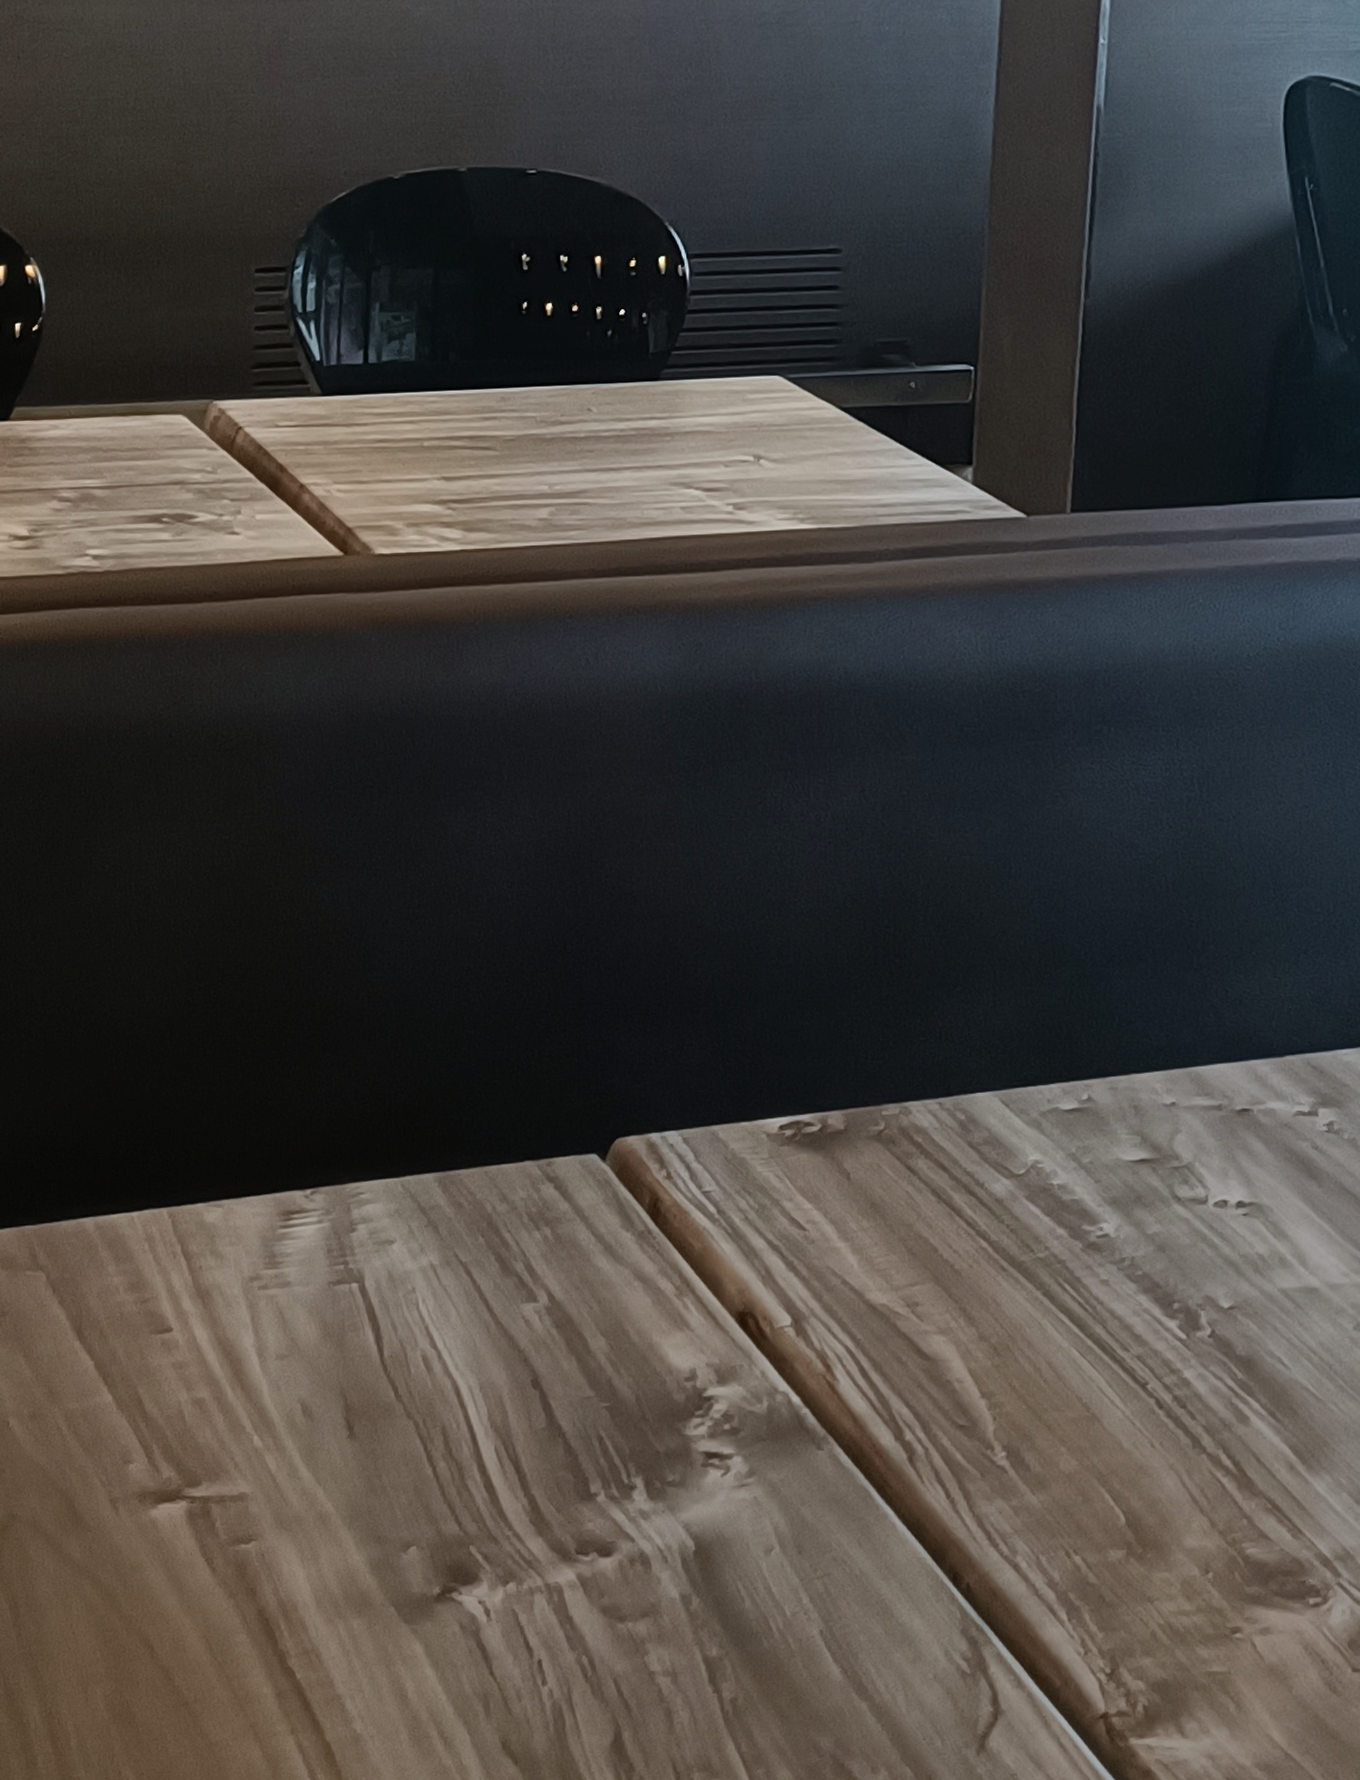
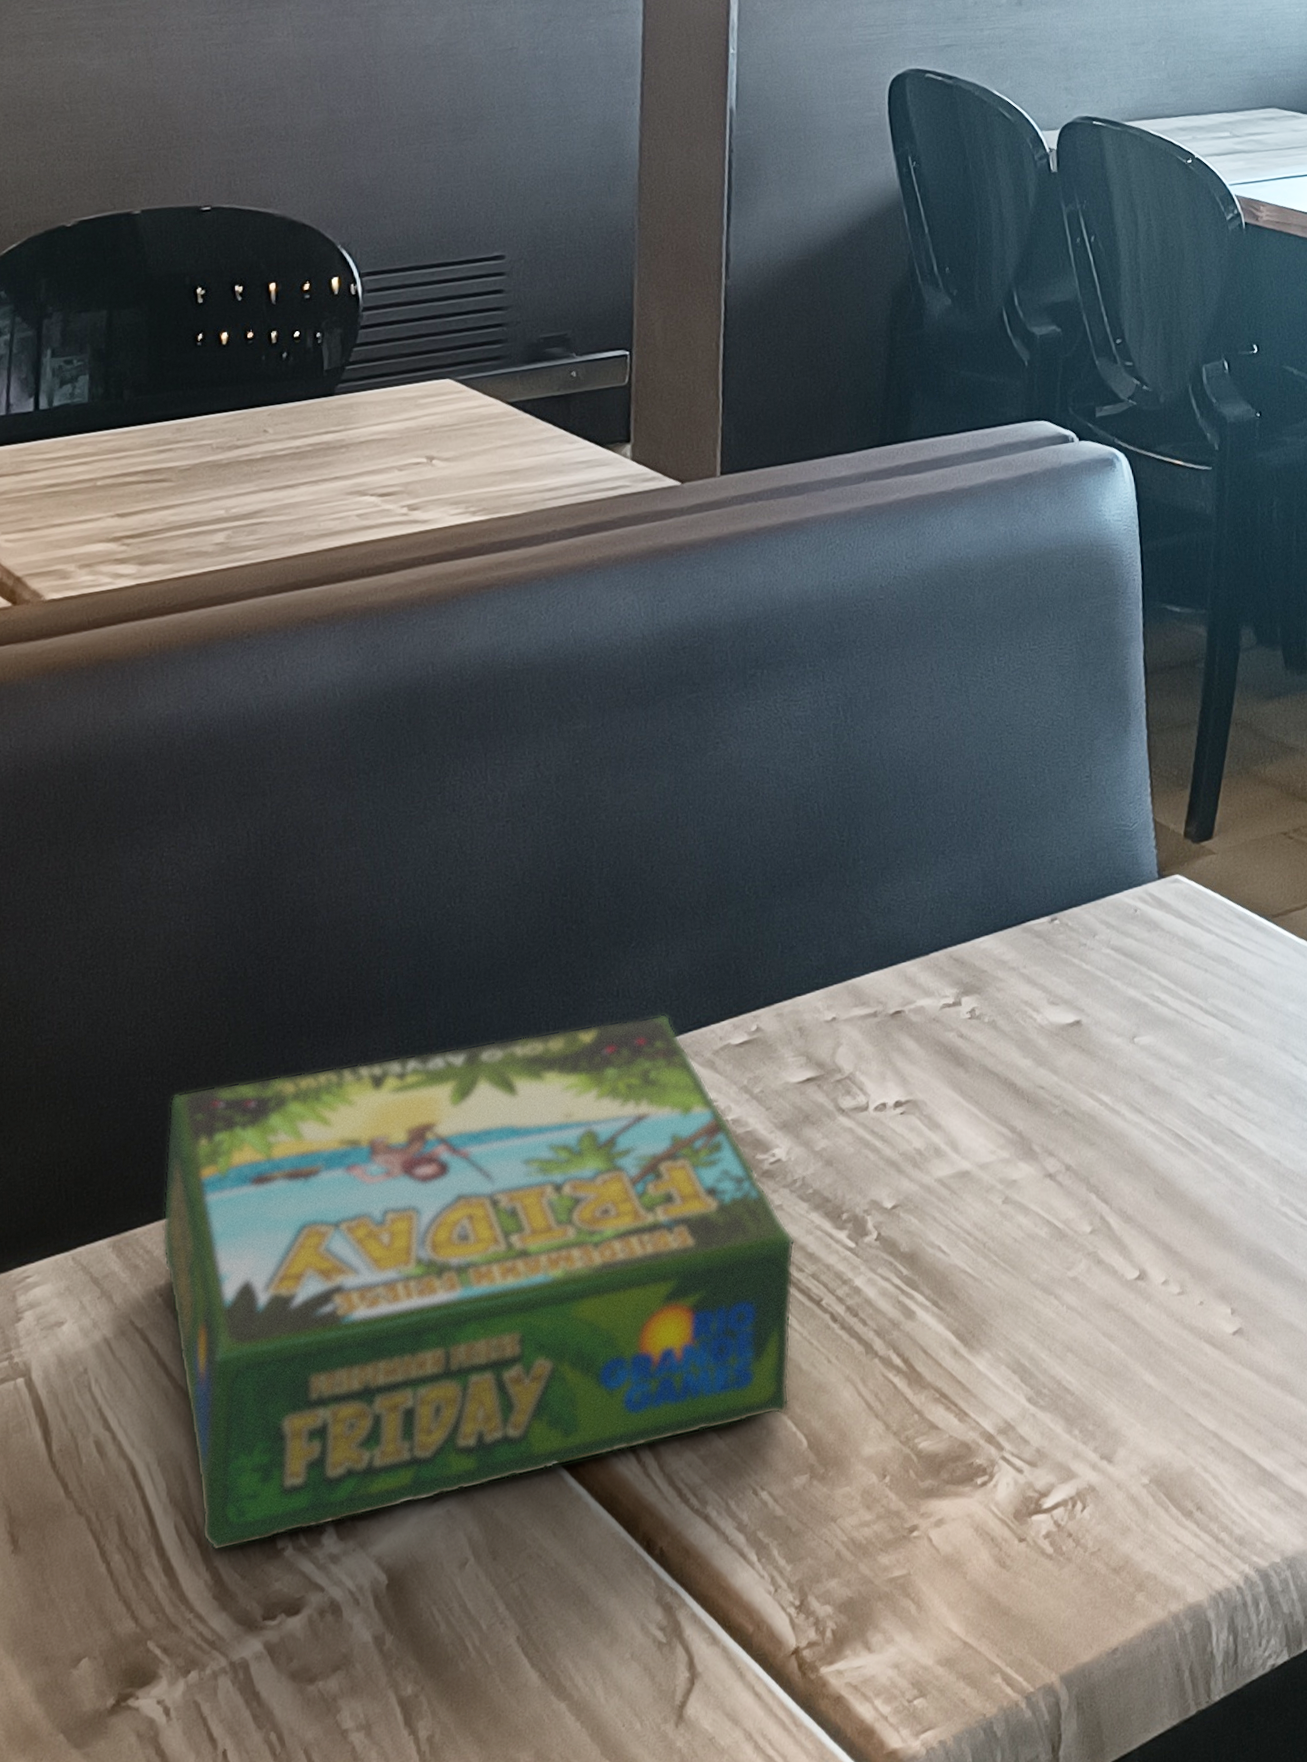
board game: none [484,1051,1122,1486] -> present [162,1014,796,1552]

